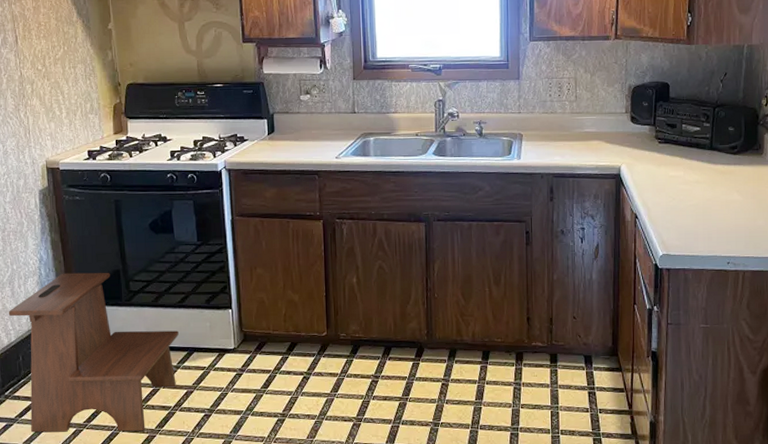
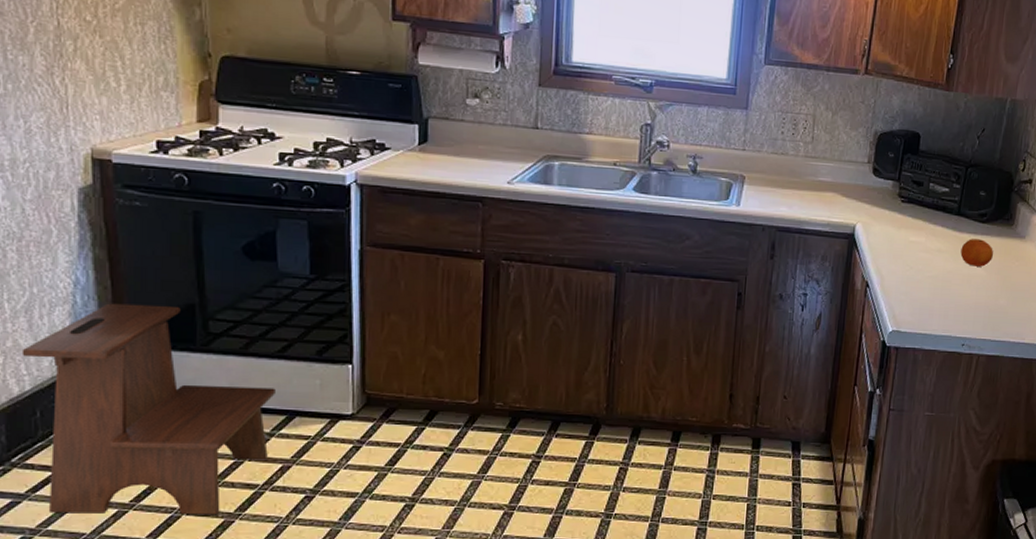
fruit: none [717,169,747,193] -> present [960,239,993,267]

